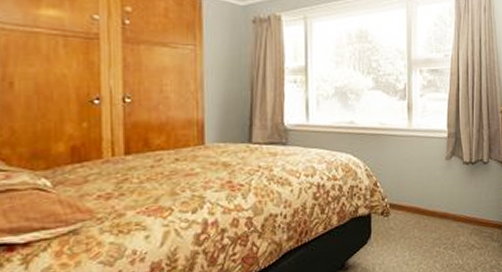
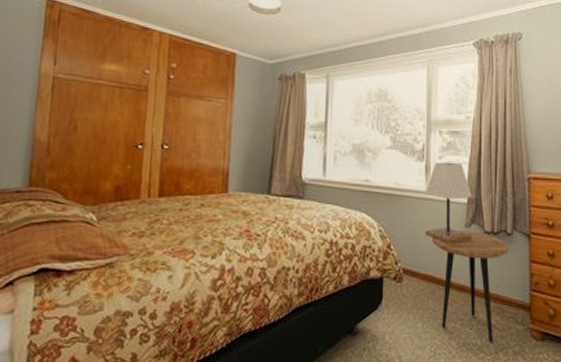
lamp: none [408,99,452,177] -> present [425,162,472,245]
side table: none [415,163,485,261] -> present [431,231,509,343]

